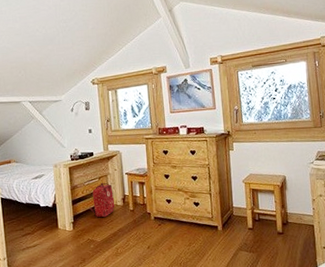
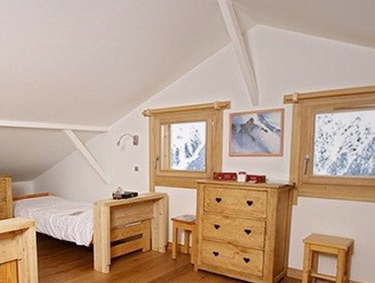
backpack: present [89,182,115,218] -> none [129,226,157,264]

